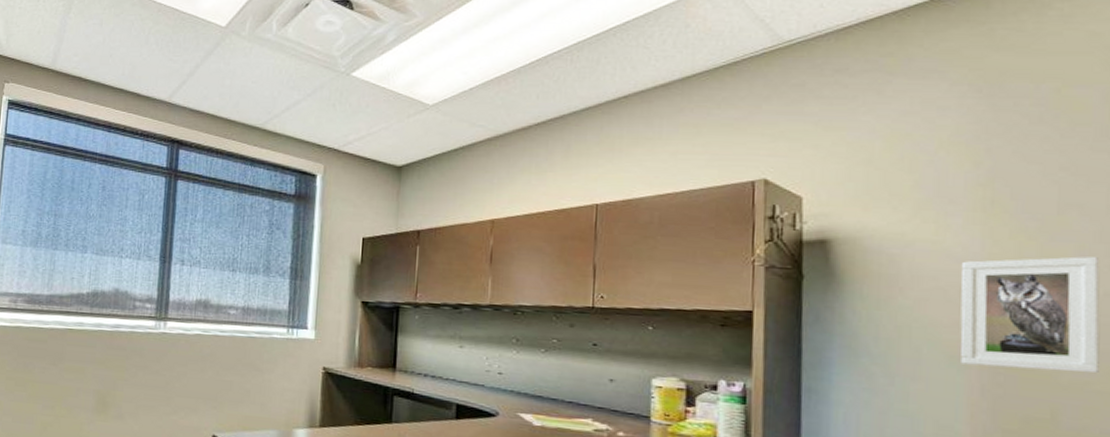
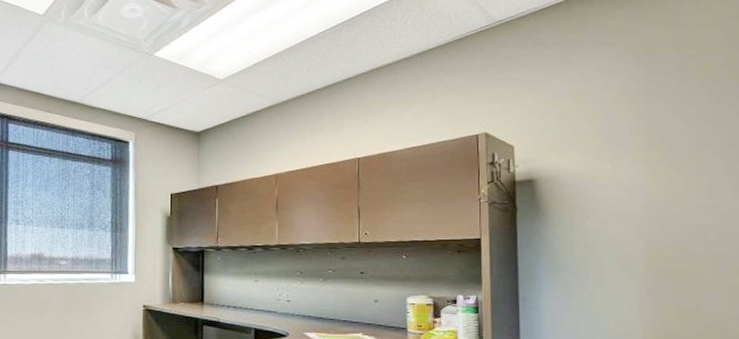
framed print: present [960,256,1100,374] -> none [630,183,727,273]

